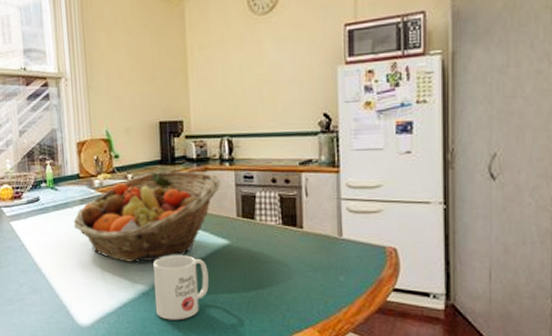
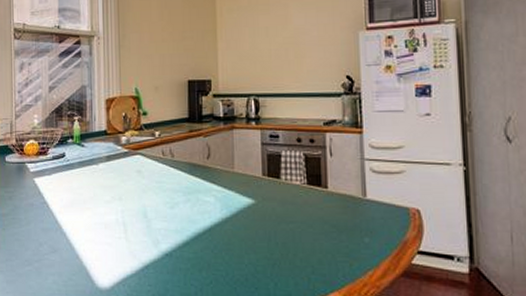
fruit basket: present [73,170,220,262] -> none [98,128,247,221]
mug: present [152,255,209,320] -> none [177,214,233,283]

